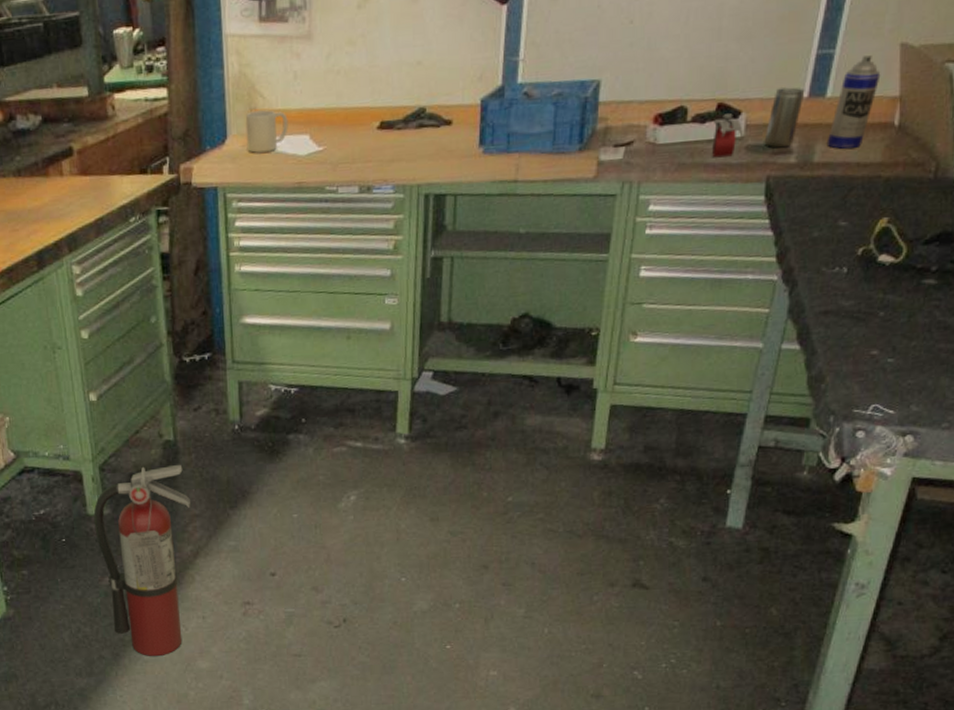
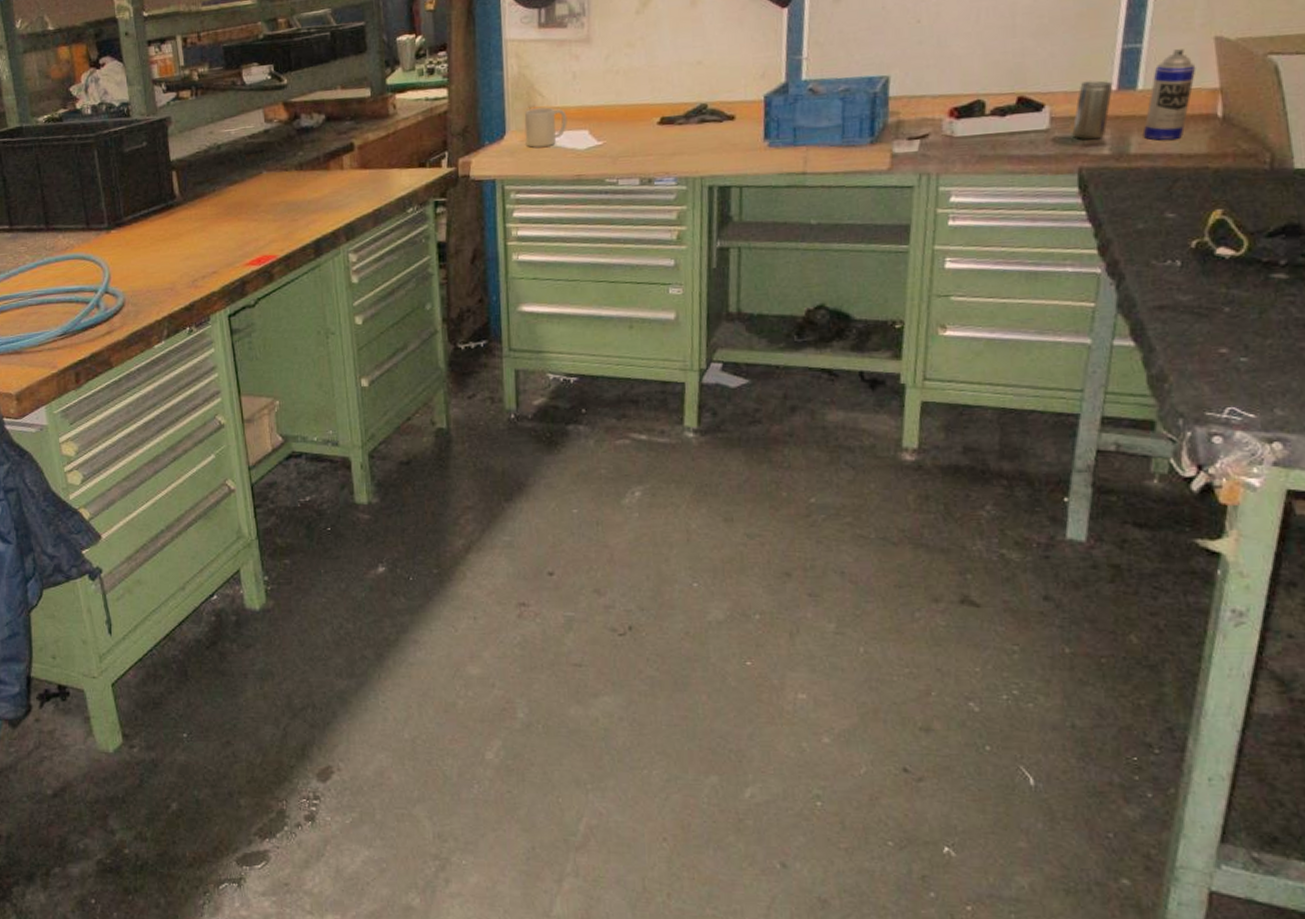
fire extinguisher: present [93,464,190,656] -> none [361,453,463,658]
clamp: present [712,113,743,158] -> none [1015,106,1049,150]

